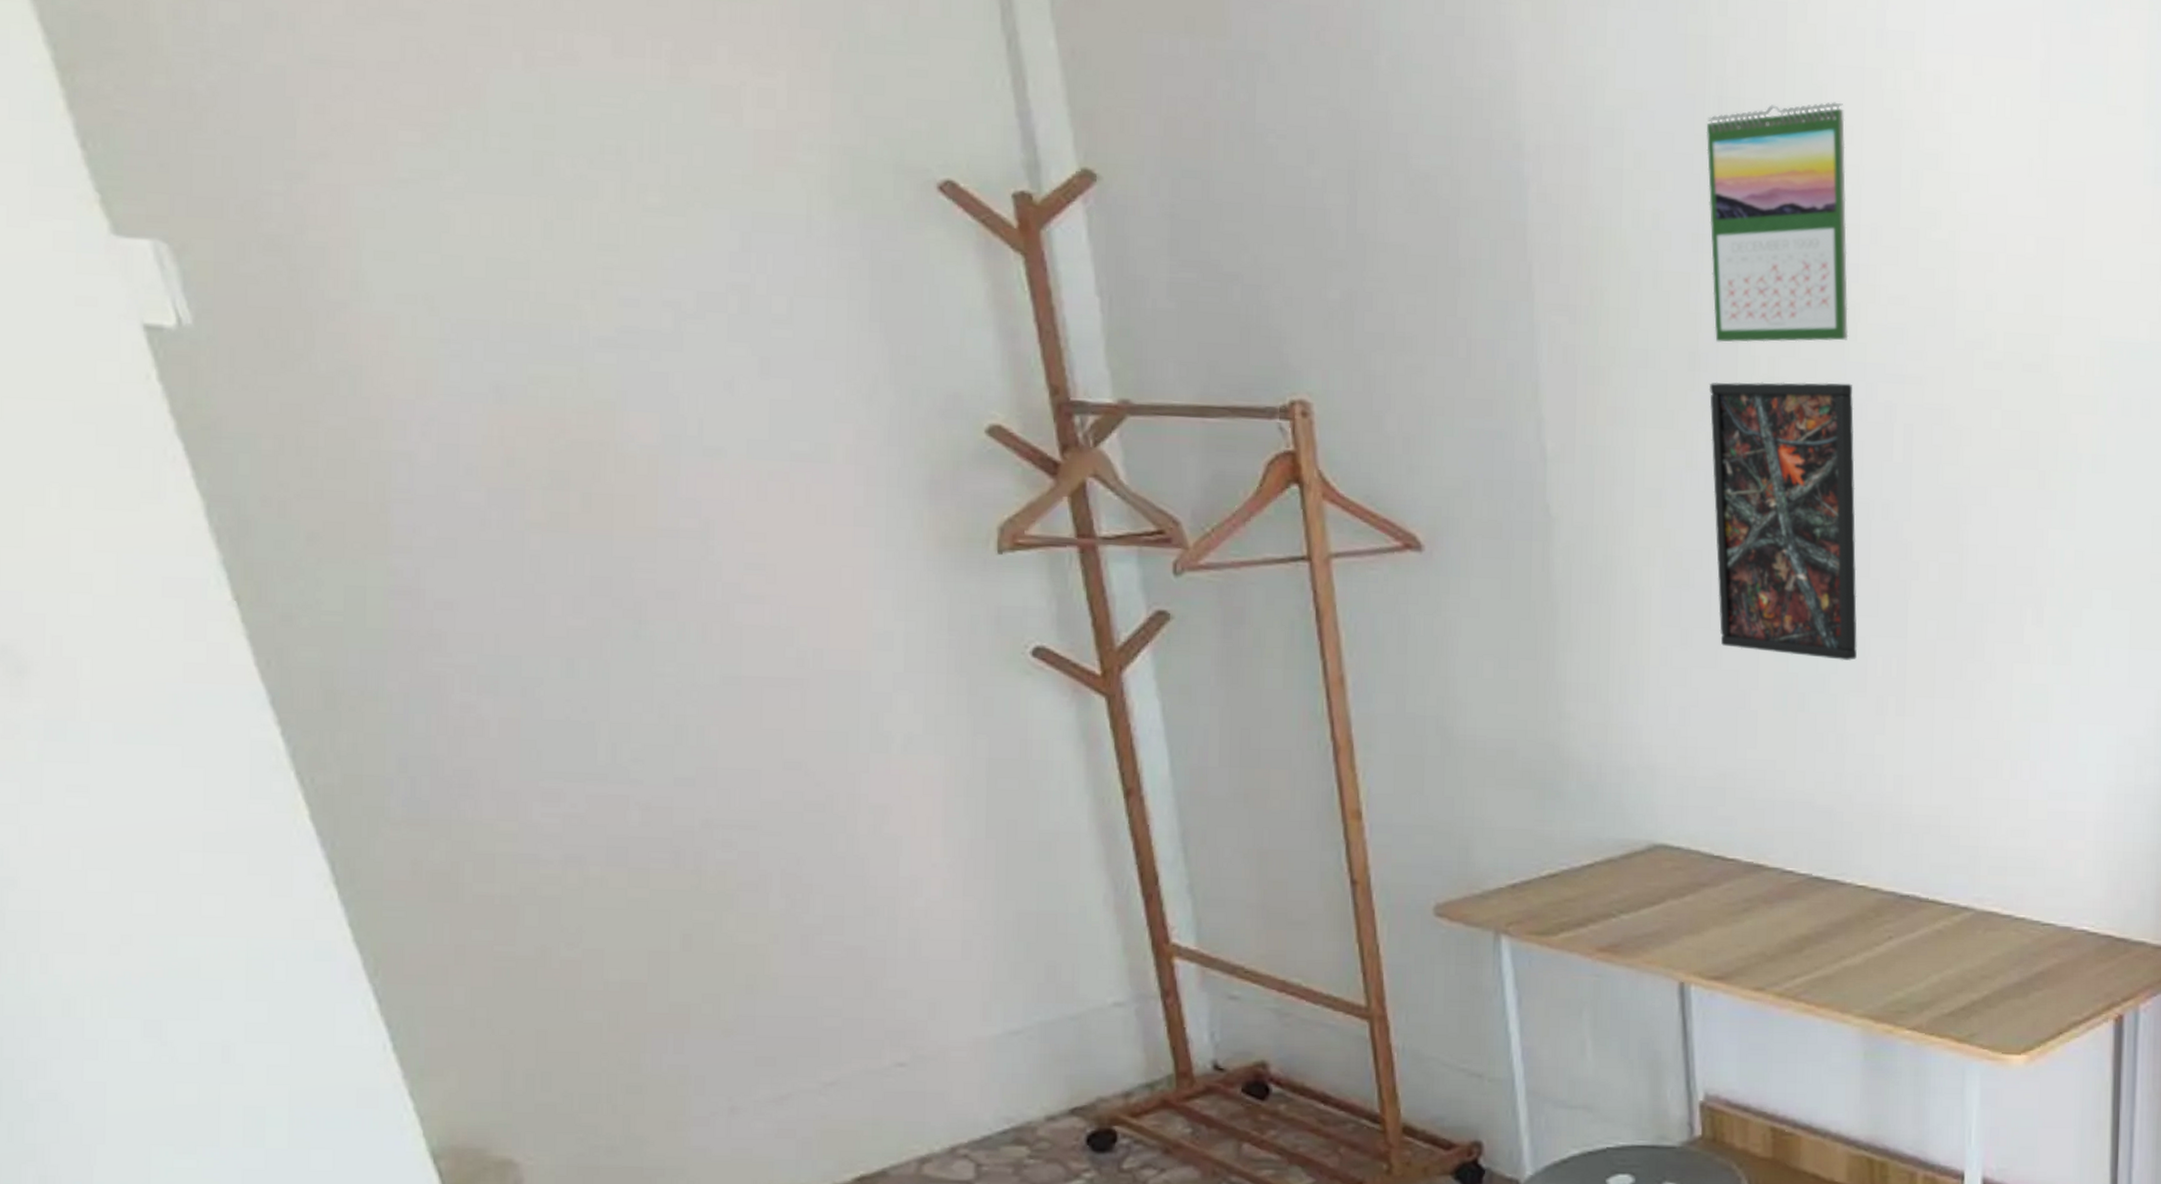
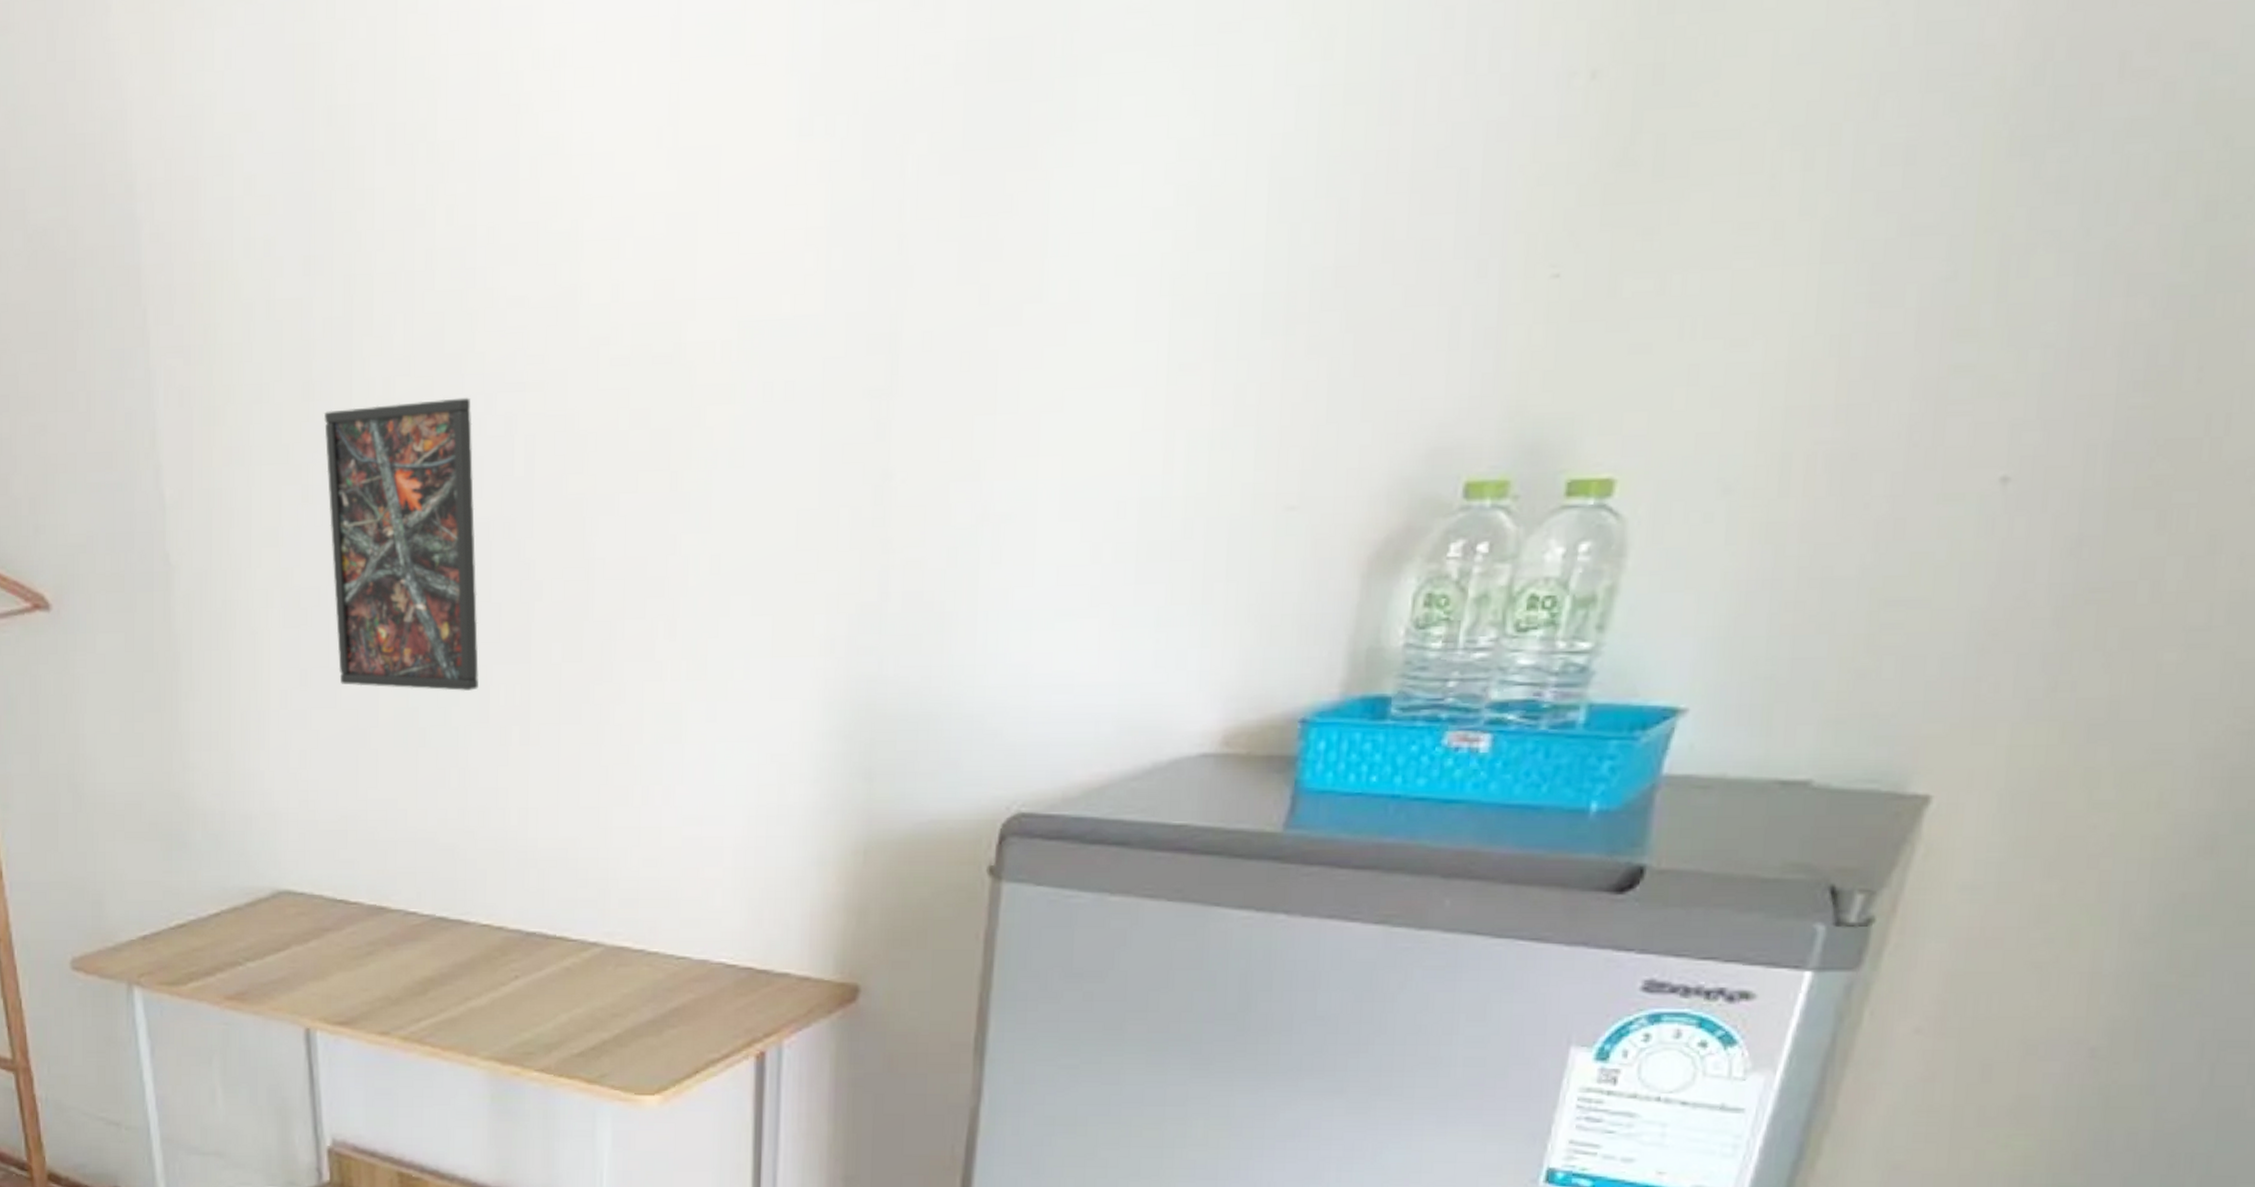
calendar: present [1706,102,1849,343] -> none [315,95,466,368]

